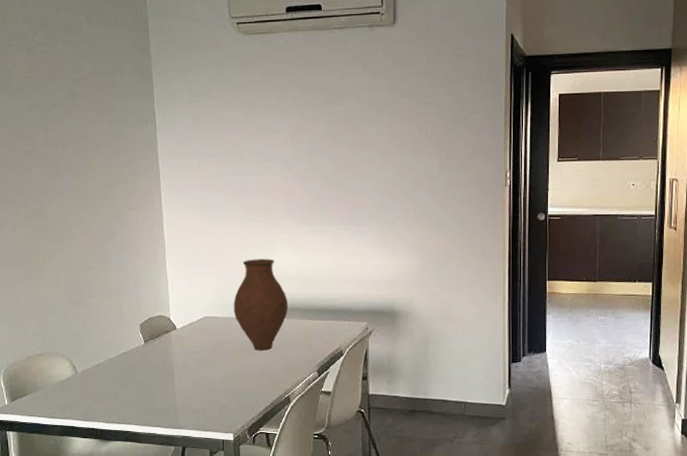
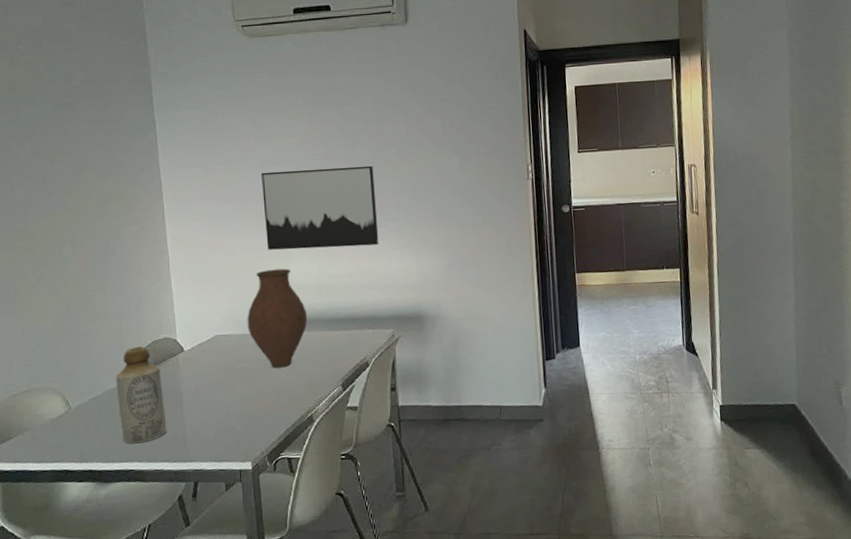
bottle: none [116,322,160,409] -> present [115,346,167,444]
wall art: none [251,164,358,242] -> present [261,165,379,250]

